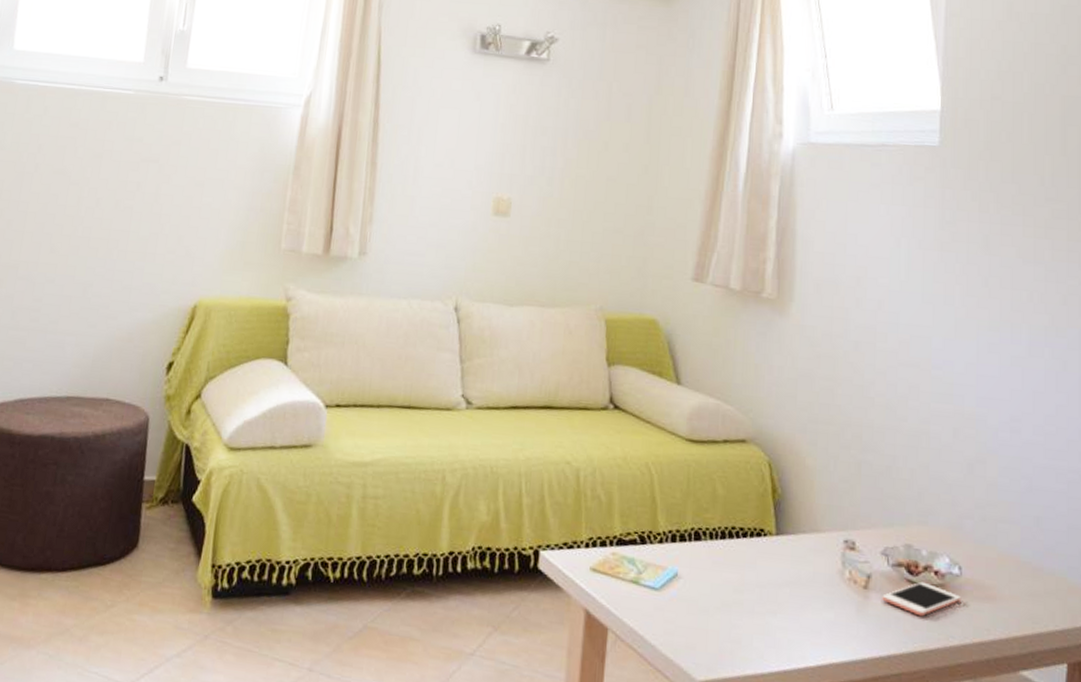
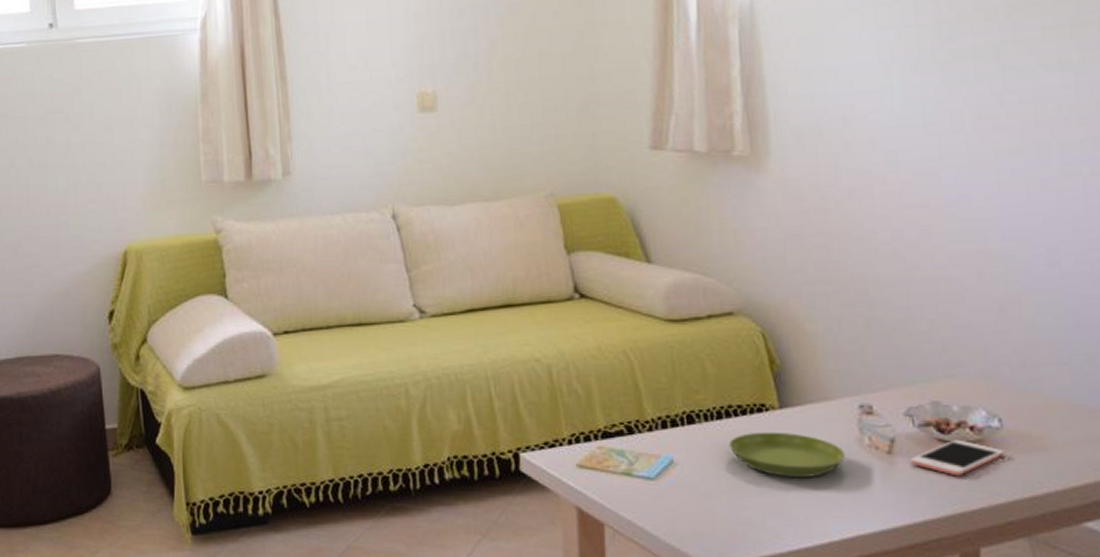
saucer: none [728,555,828,604] -> present [729,432,846,477]

